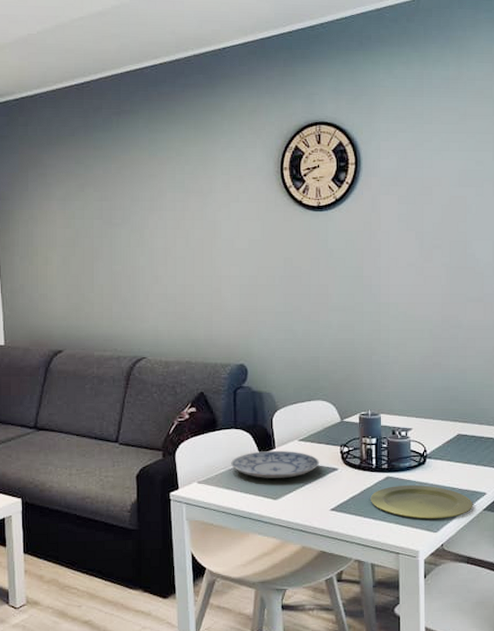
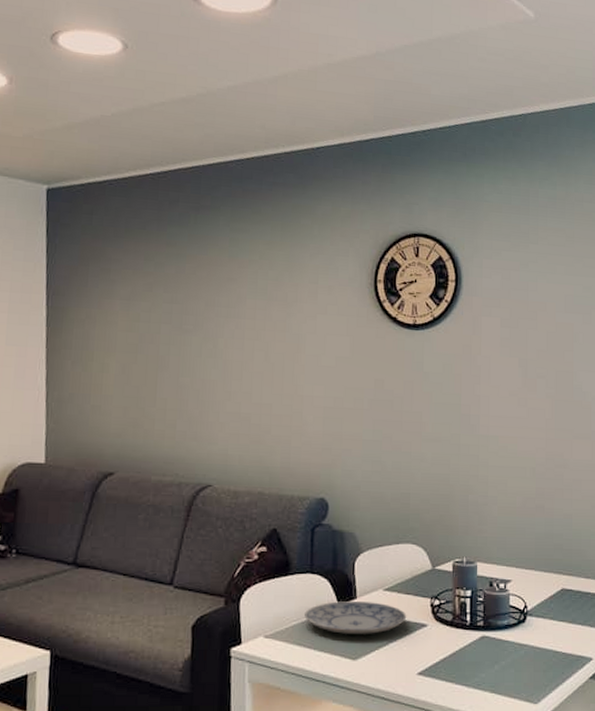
plate: present [370,485,474,519] -> none [463,647,579,688]

